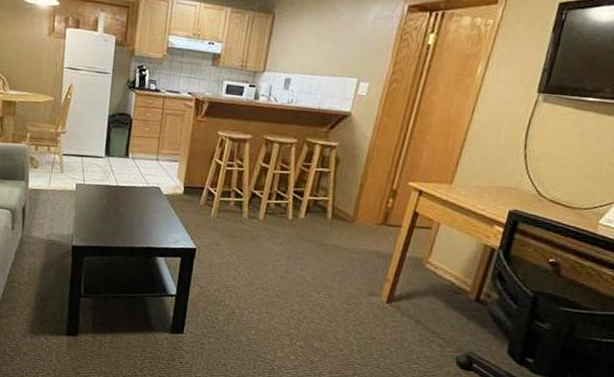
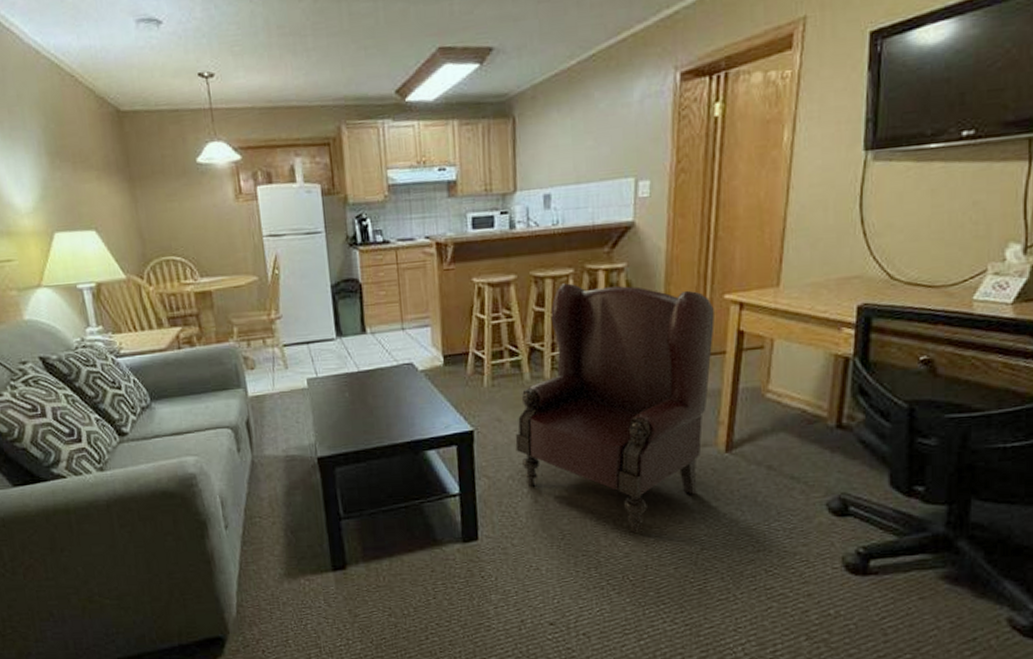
armchair: none [226,149,399,352] -> present [515,283,715,533]

